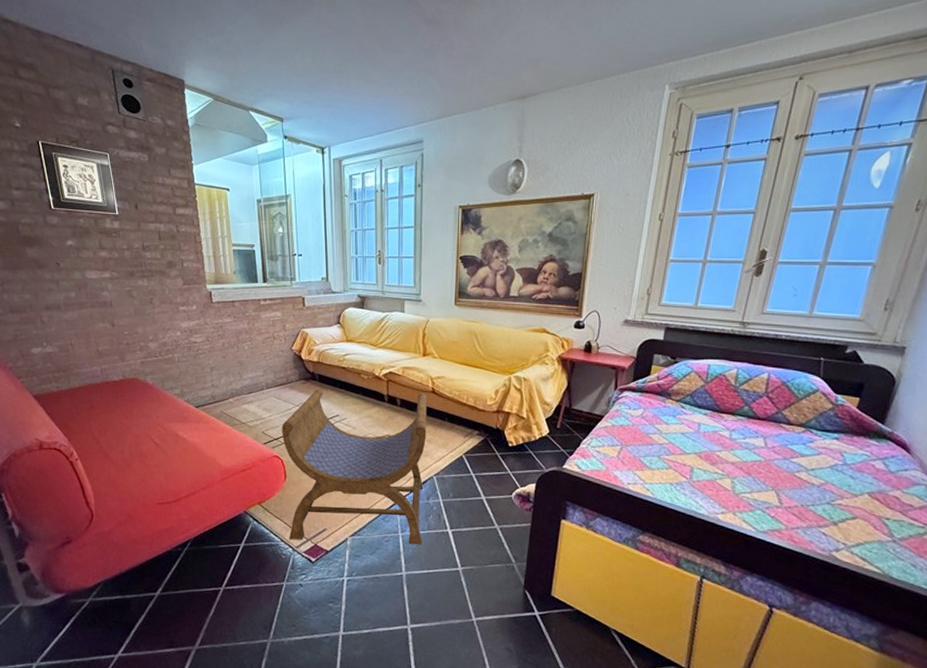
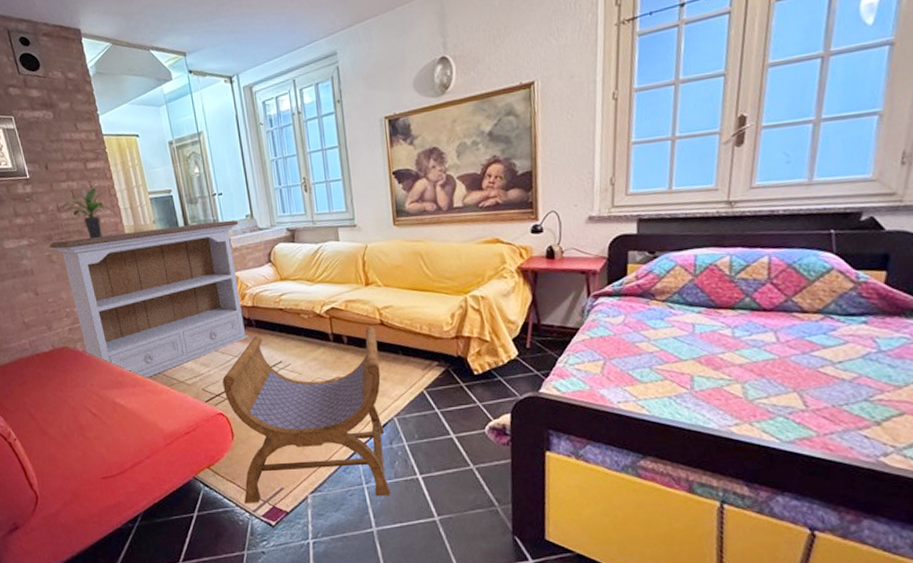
bookshelf: none [130,278,314,417] -> present [49,220,249,379]
potted plant: none [148,233,197,281] -> present [63,188,114,239]

